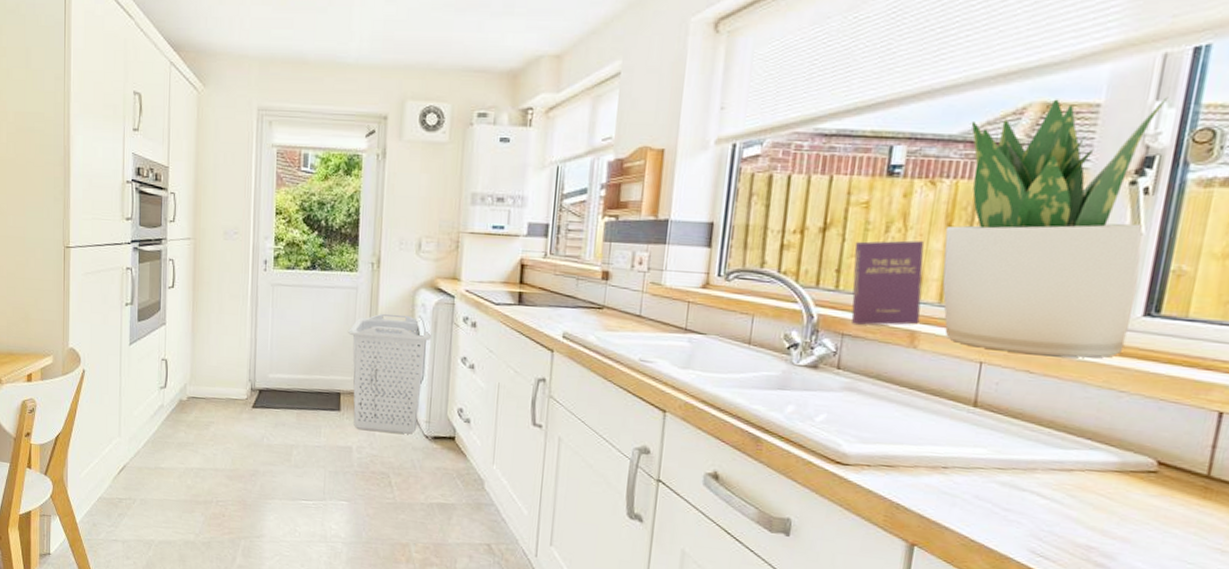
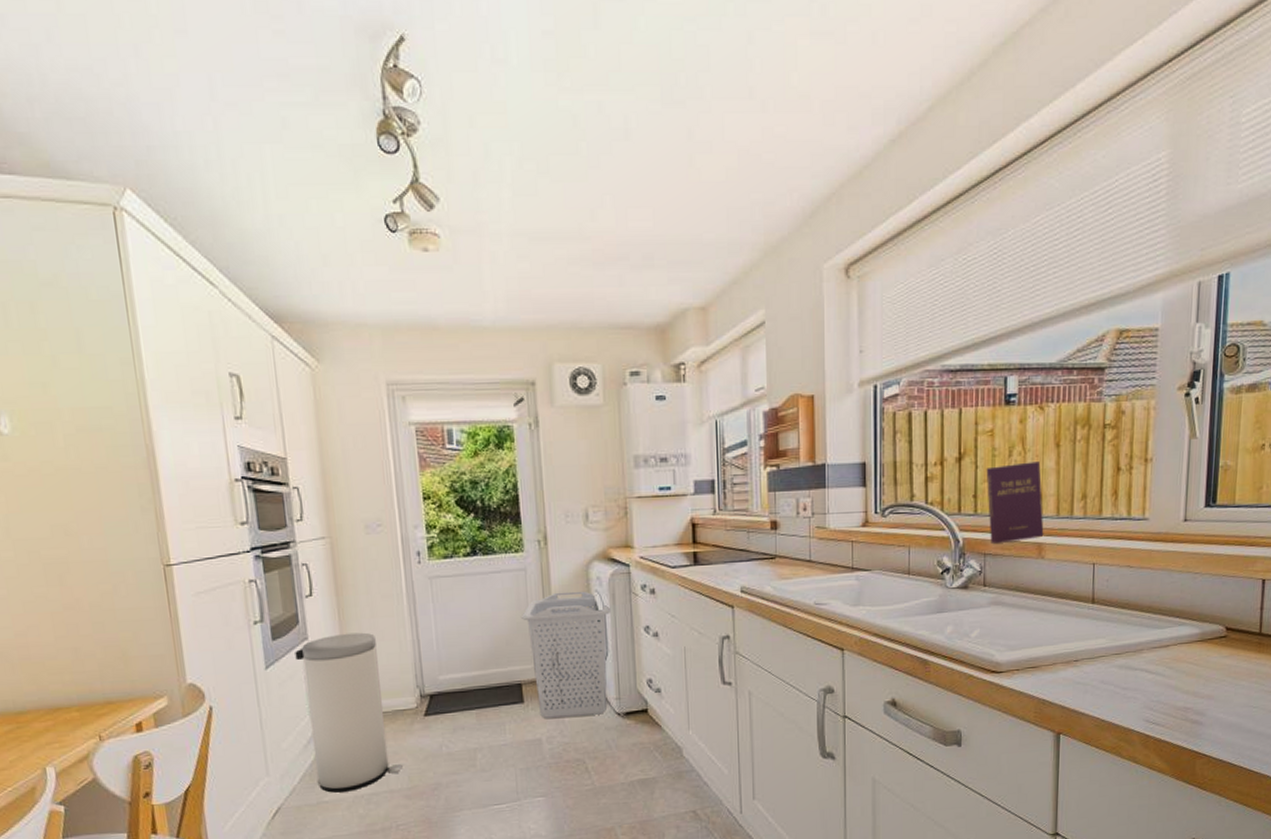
pedal bin: none [154,324,228,463] -> present [295,632,403,793]
planter: present [942,97,1169,358] -> none [1056,319,1205,552]

